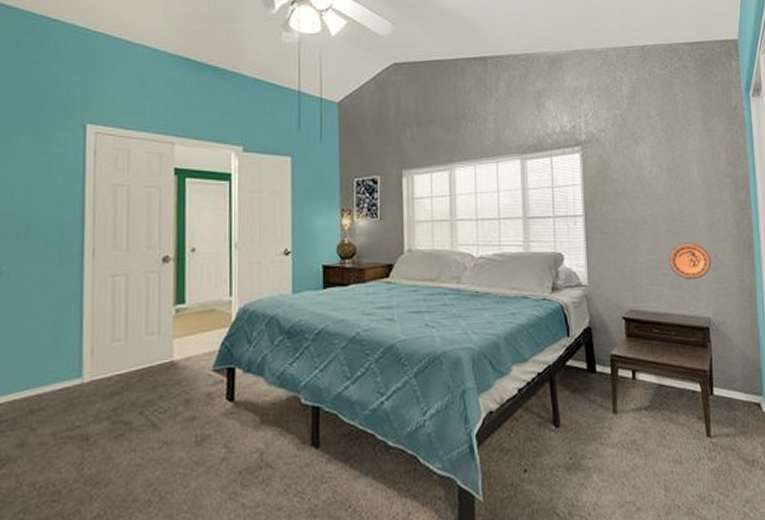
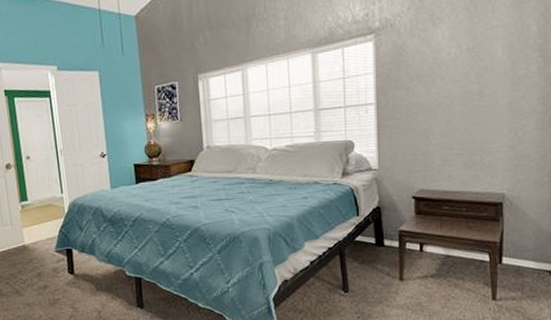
decorative plate: present [668,242,712,280] -> none [463,122,511,159]

